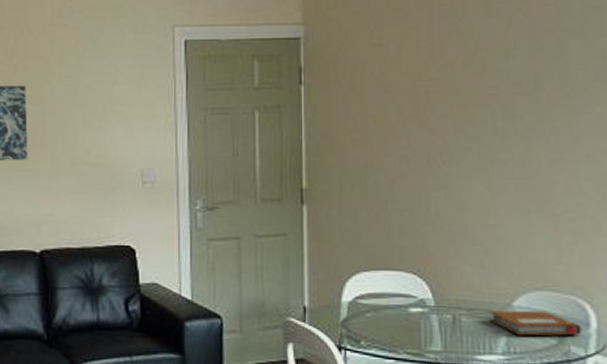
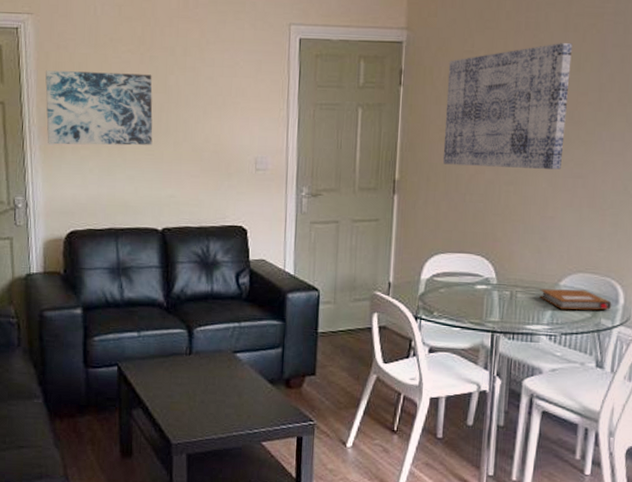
wall art: none [354,30,499,170] -> present [443,43,573,170]

